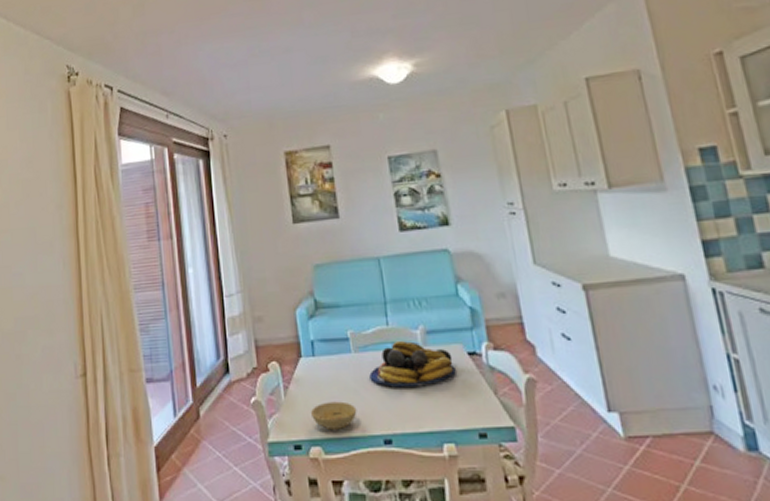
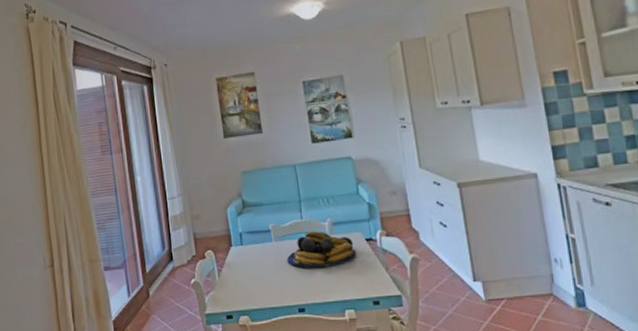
bowl: present [310,401,357,431] -> none [239,280,277,303]

